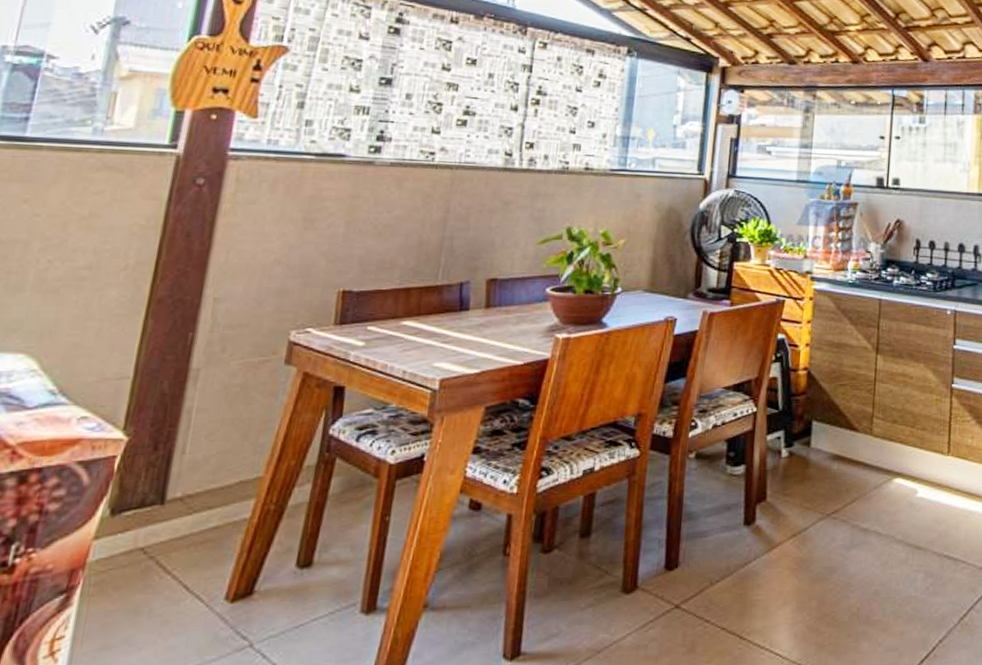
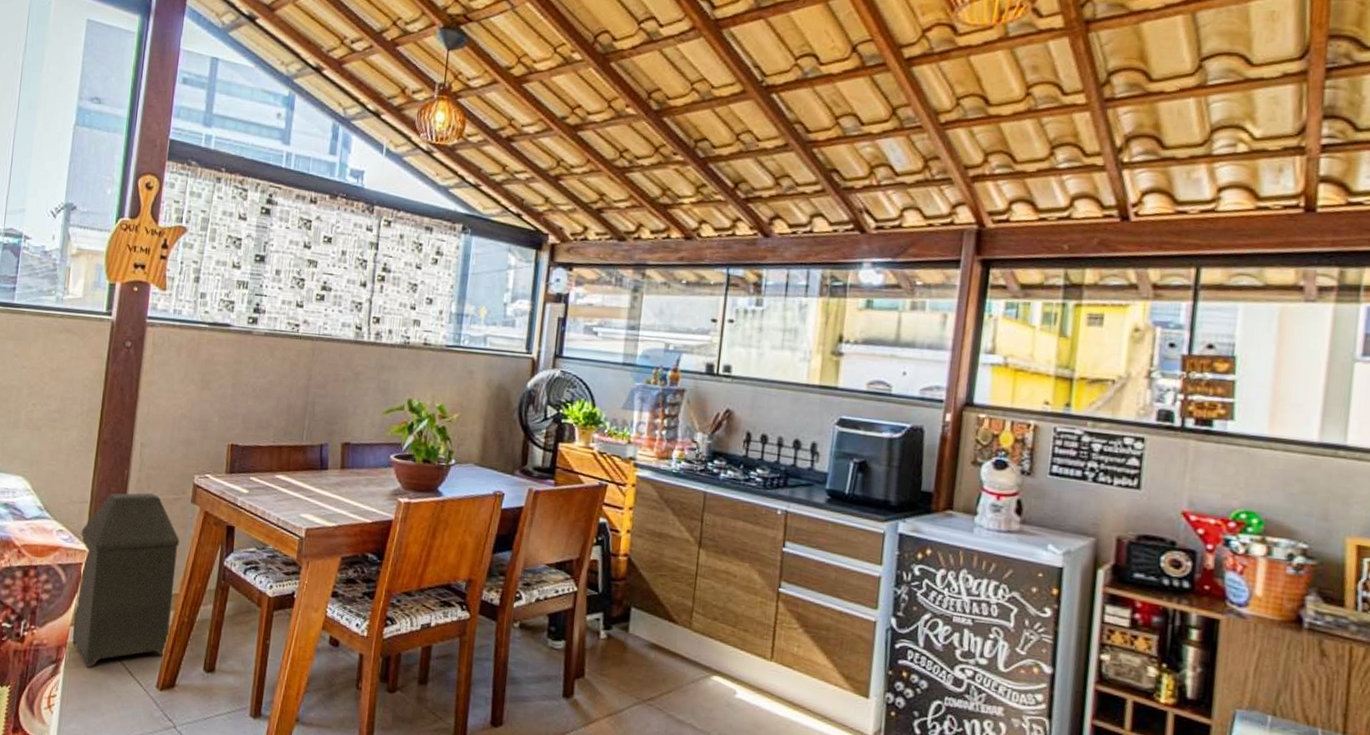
trash can: none [95,357,267,591] -> present [72,492,180,668]

